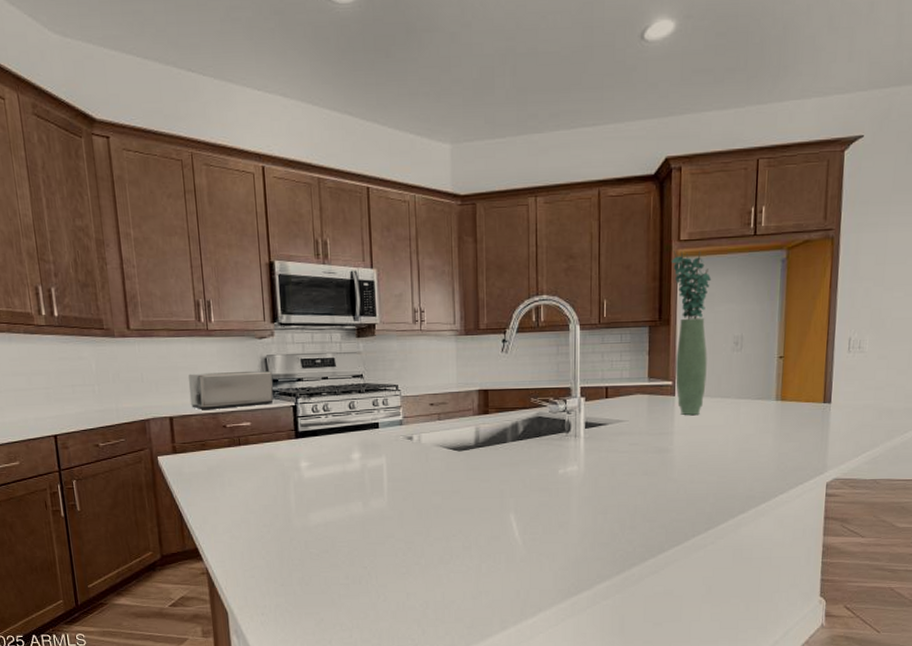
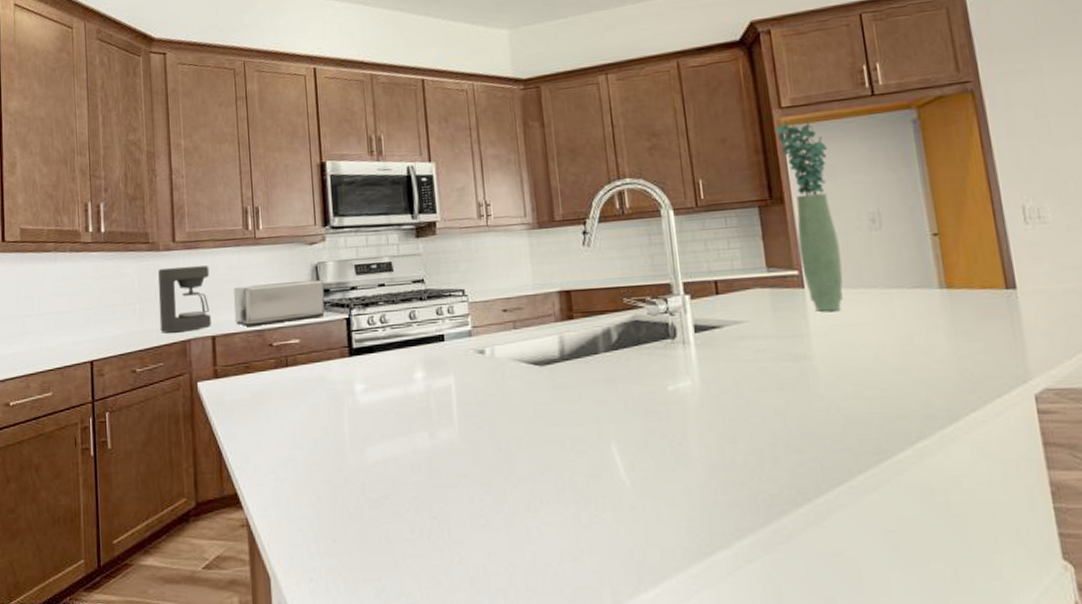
coffee maker: none [115,352,168,413] -> present [158,266,211,333]

